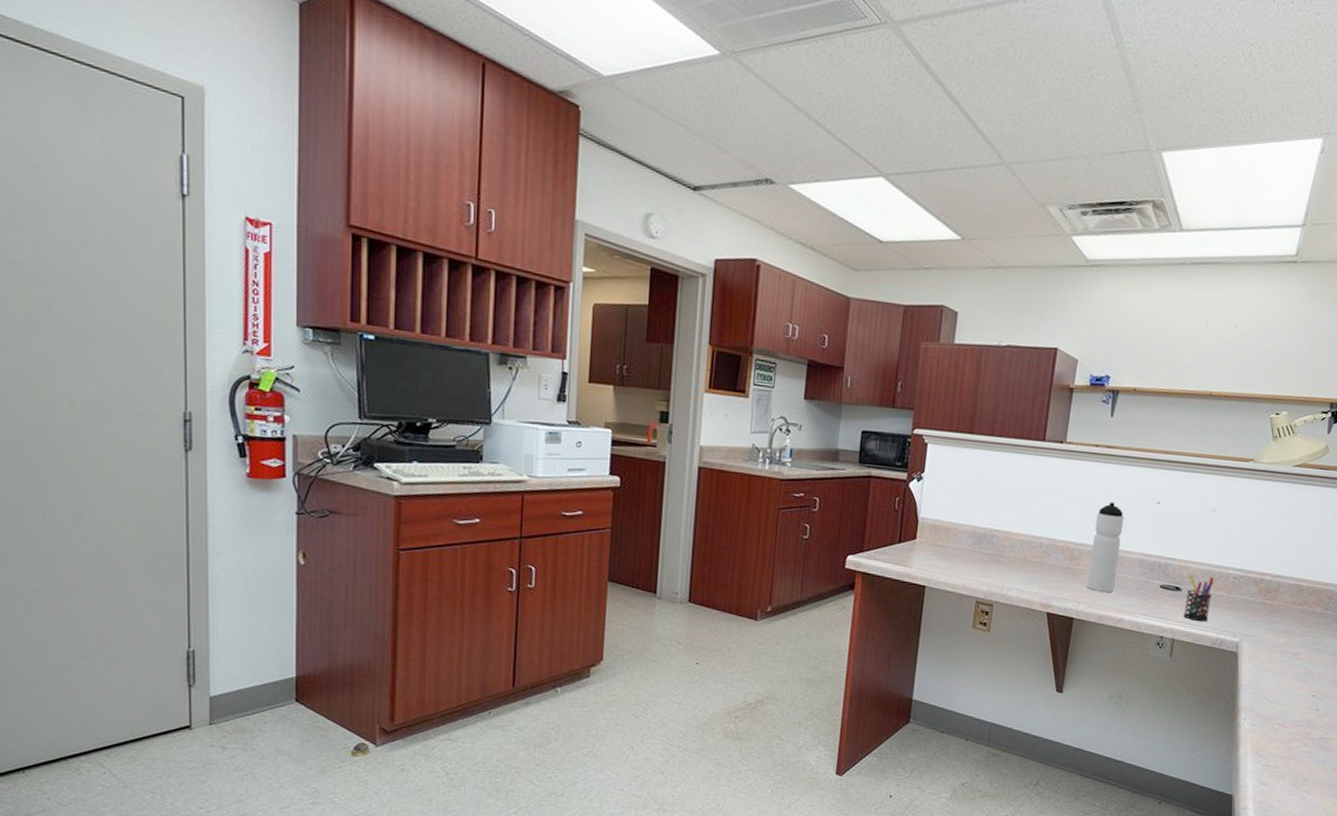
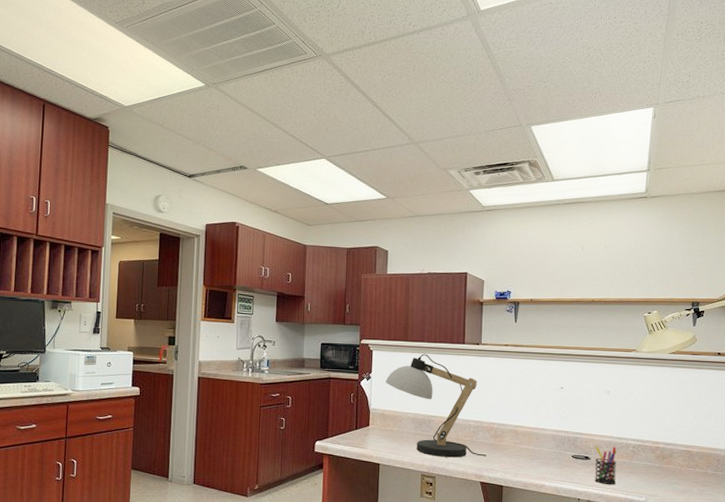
desk lamp: none [940,451,1058,583] -> present [385,354,487,458]
water bottle: present [1087,502,1125,593] -> none [511,389,536,464]

